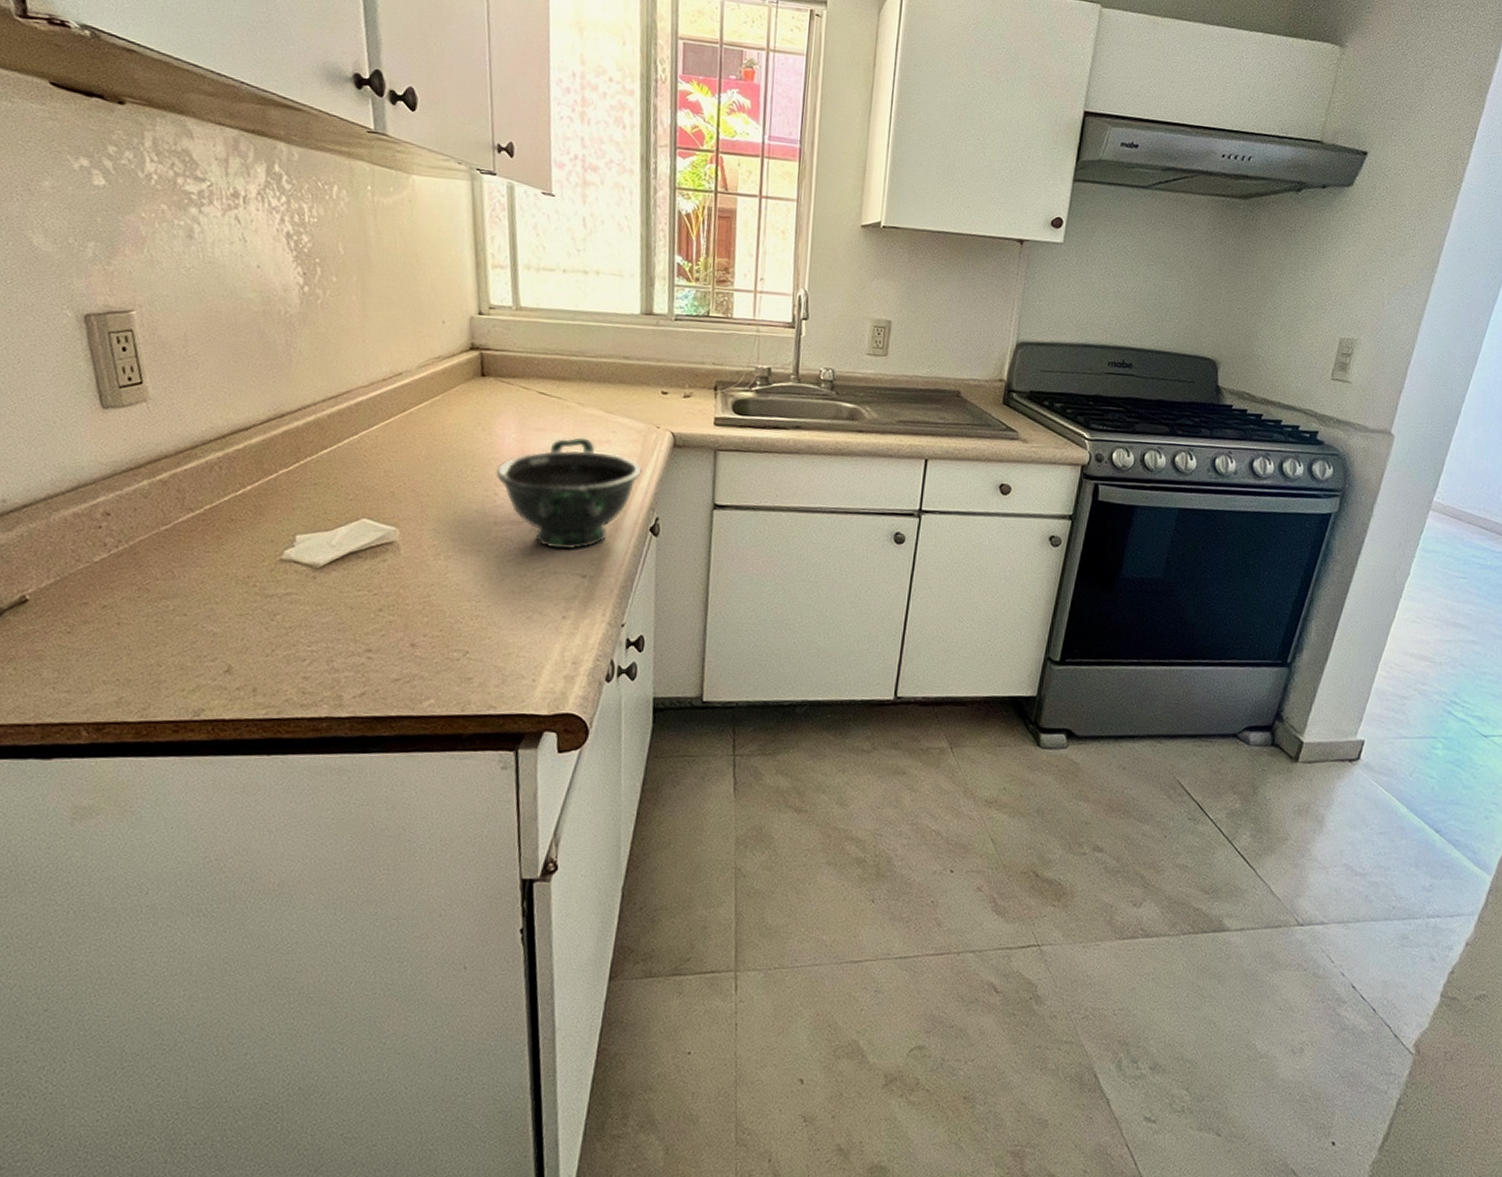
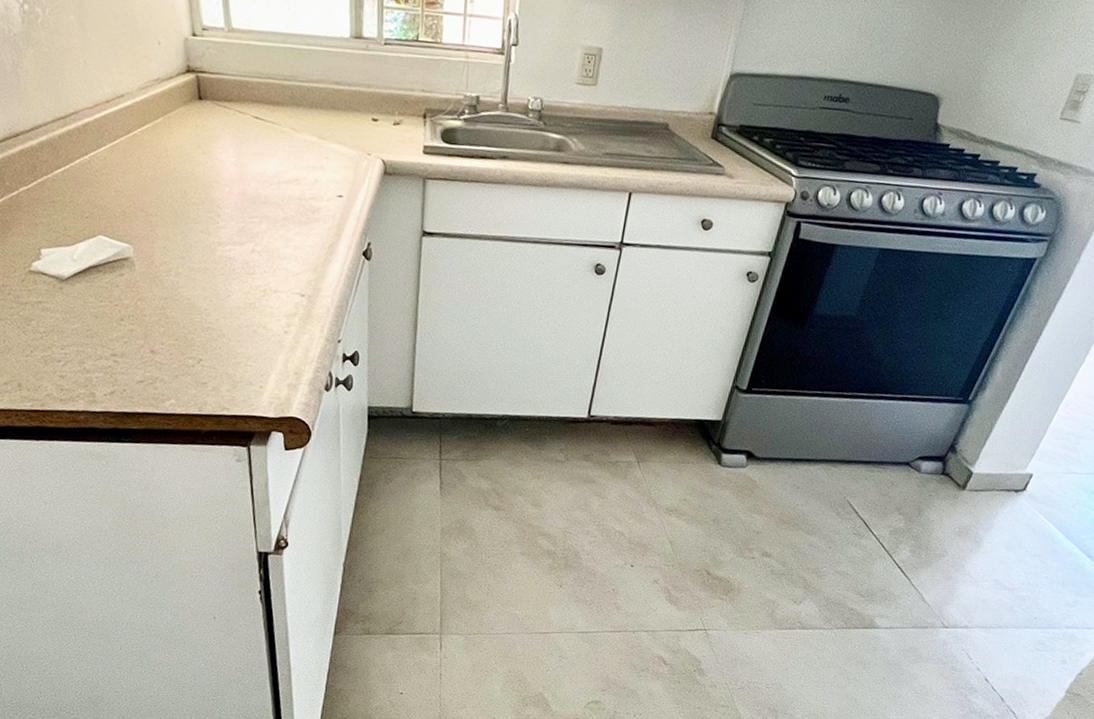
bowl: present [496,437,642,550] -> none [217,163,354,271]

